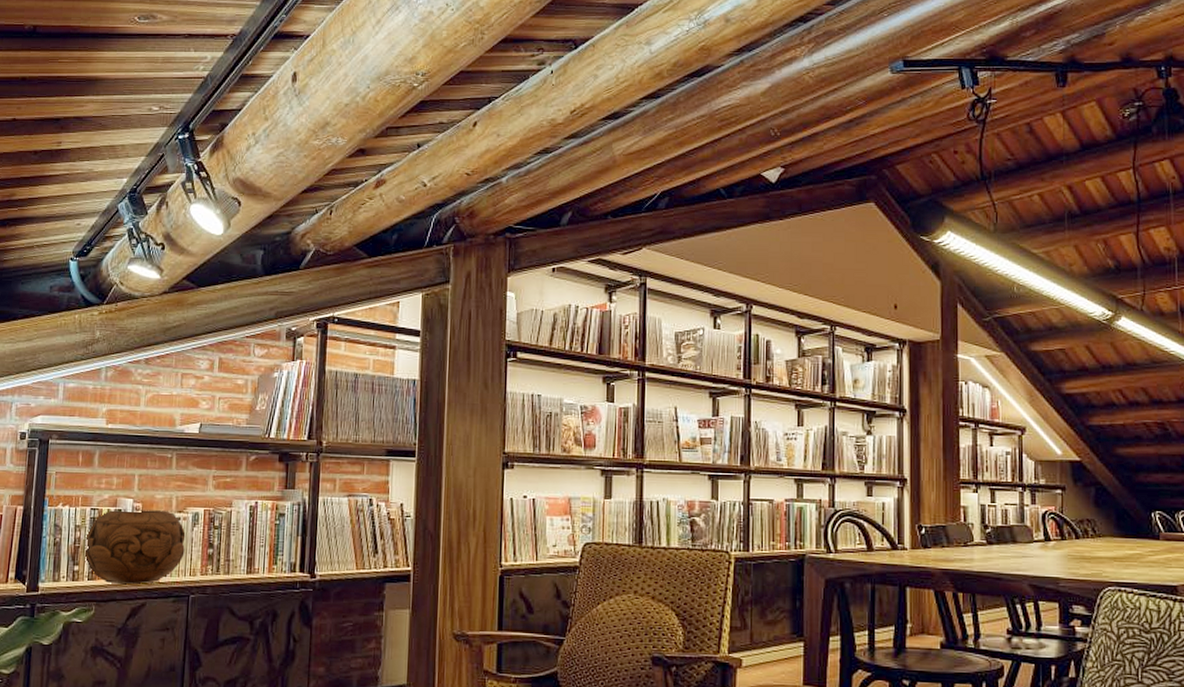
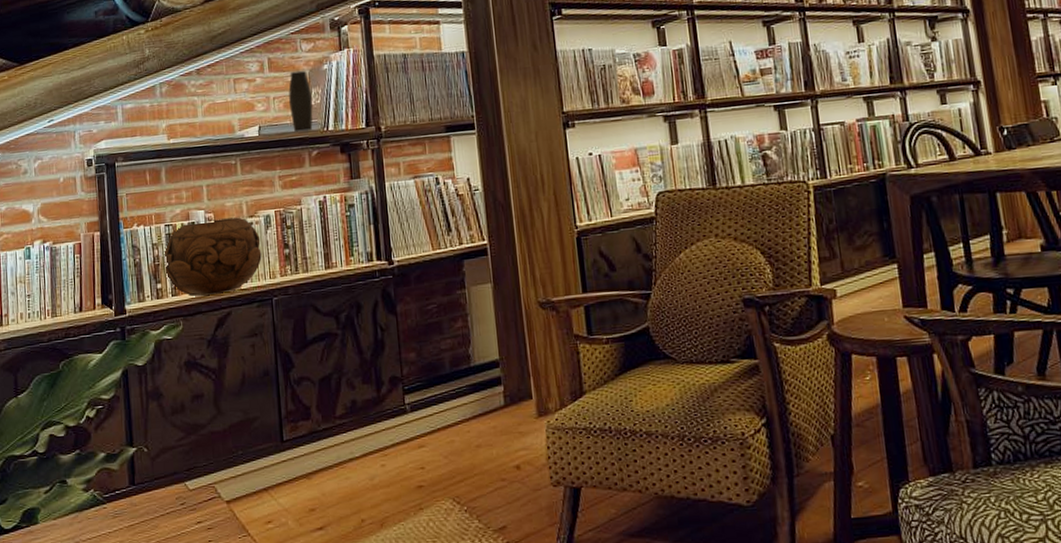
vase: none [234,374,258,436] -> present [288,70,313,133]

